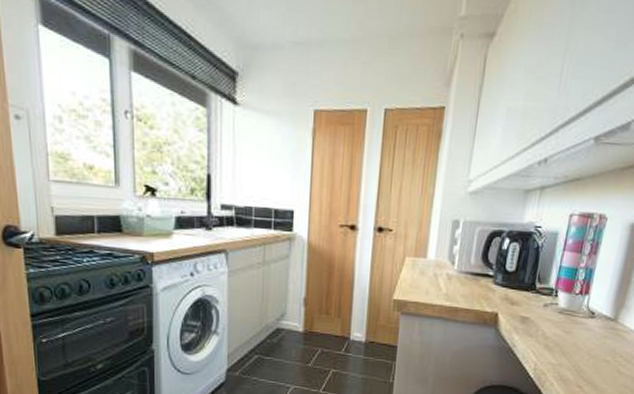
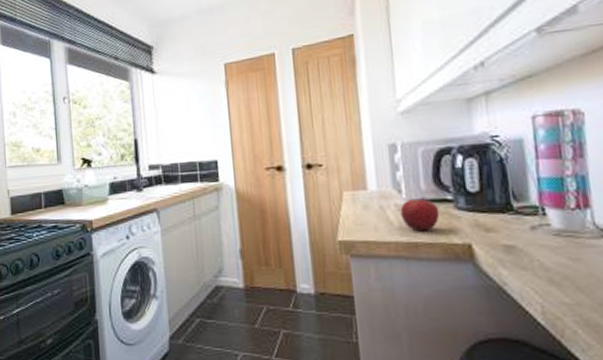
fruit: none [449,270,481,299] -> present [400,196,440,232]

